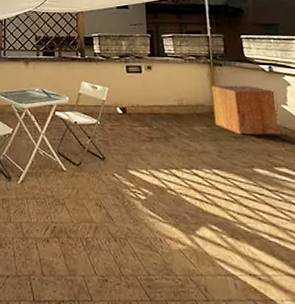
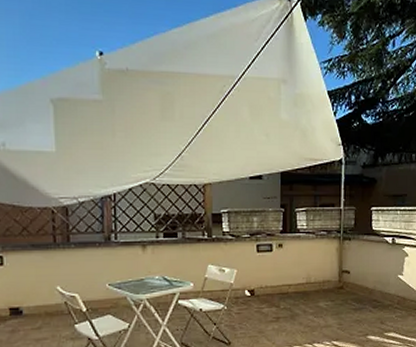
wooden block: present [211,85,281,135] -> none [338,258,395,307]

